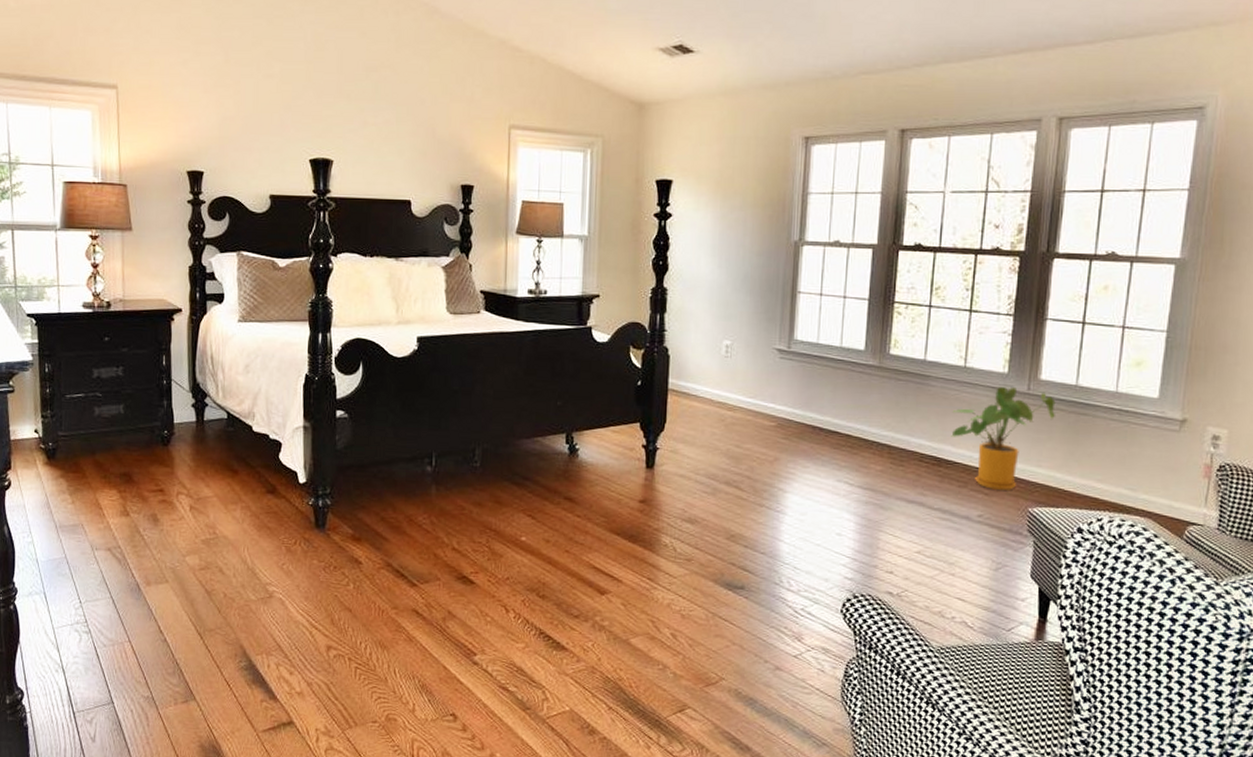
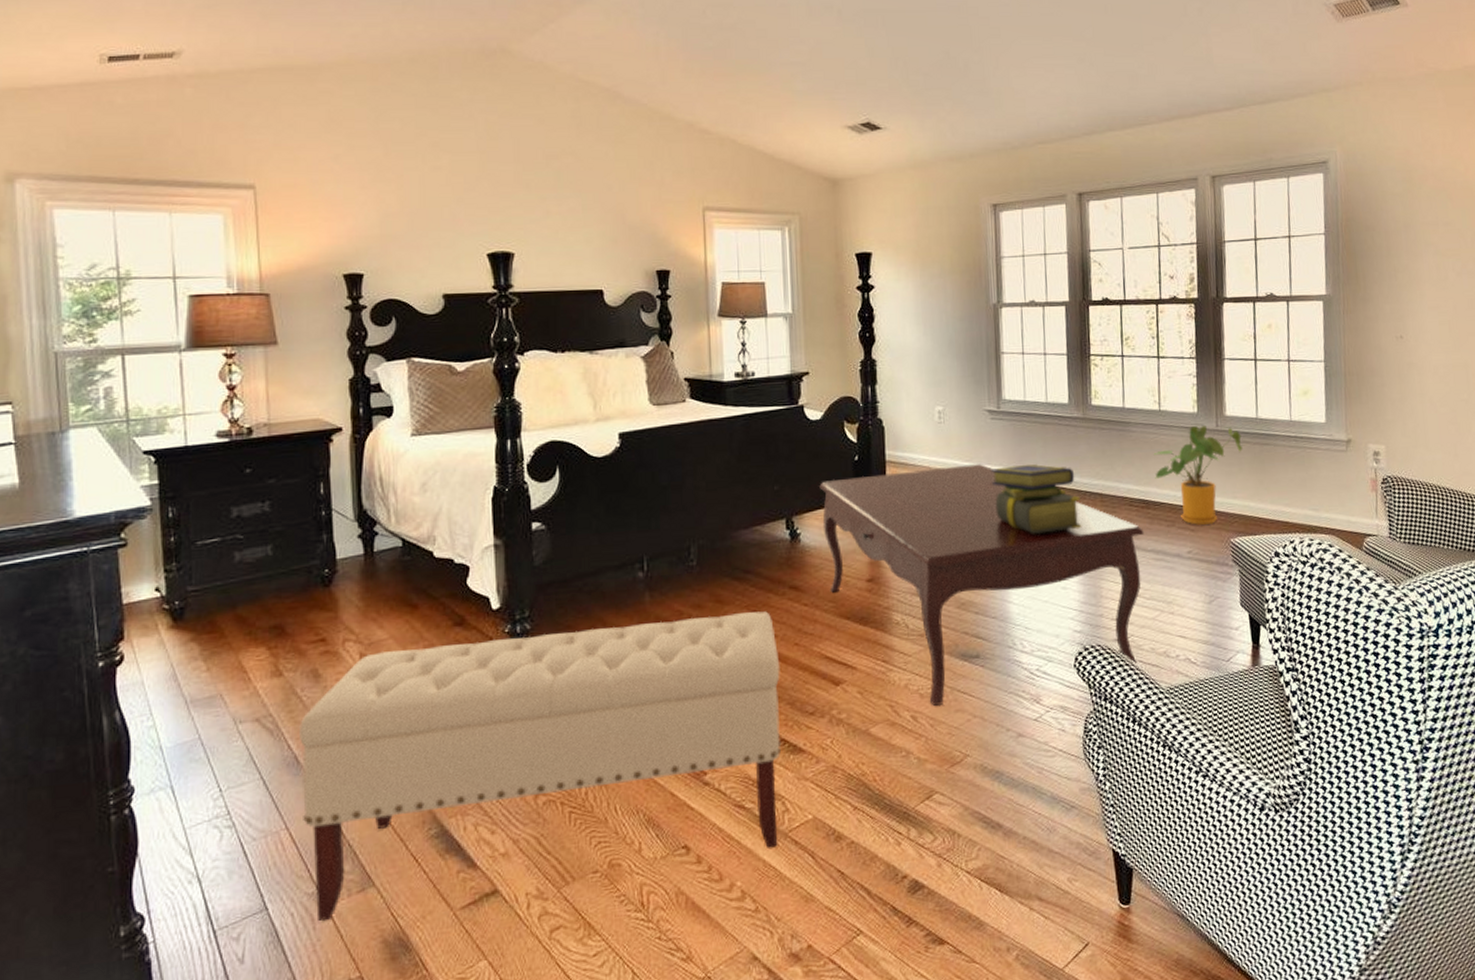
bench: none [141,507,550,730] -> present [299,611,782,921]
coffee table: none [601,401,932,629] -> present [819,464,1144,707]
stack of books: none [774,407,866,478] -> present [991,464,1082,534]

